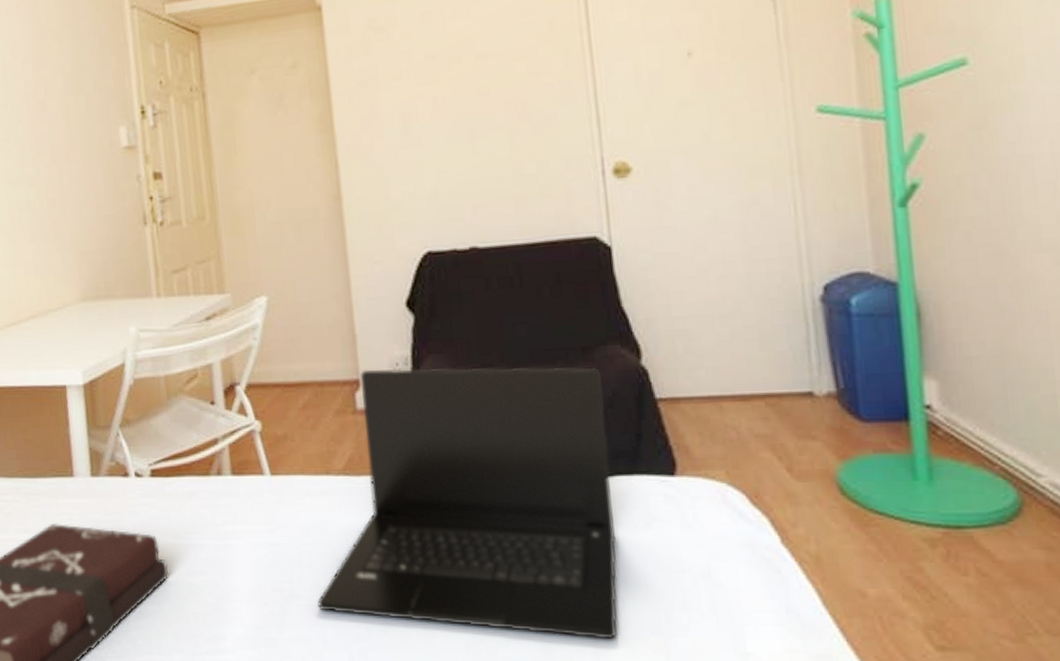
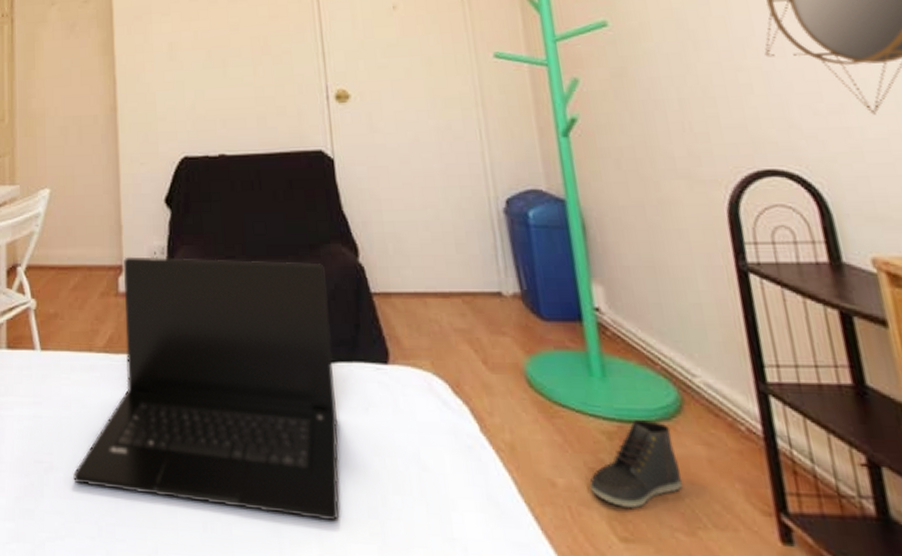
sneaker: none [905,525,1015,616] -> present [589,420,683,508]

